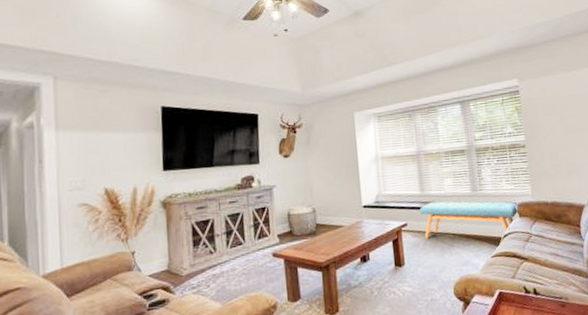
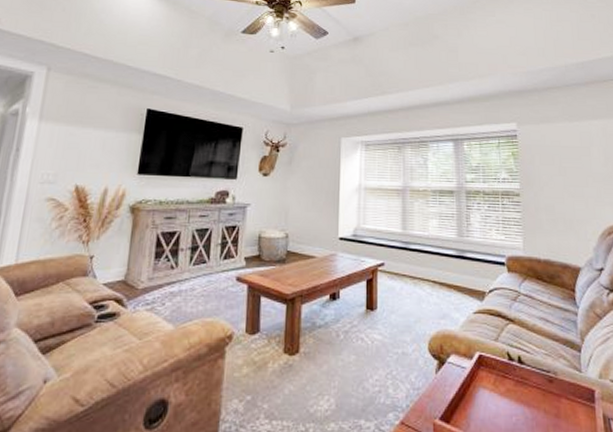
bench: present [419,201,519,239] -> none [399,243,509,285]

